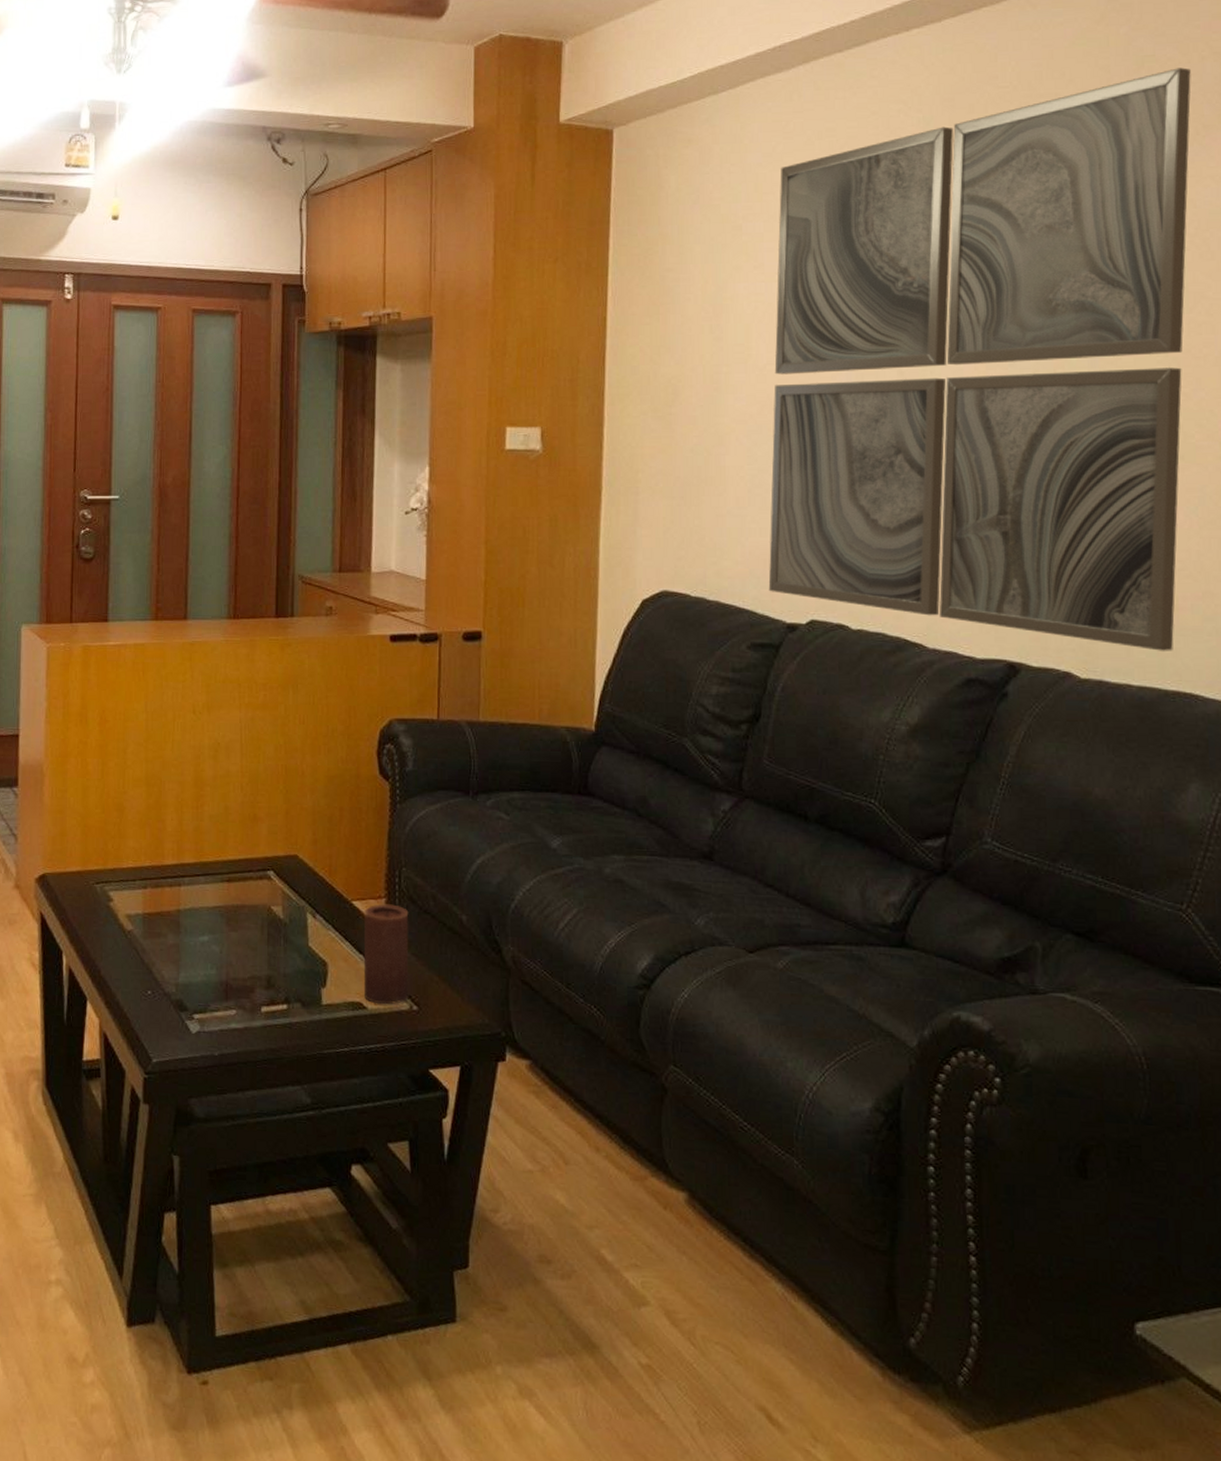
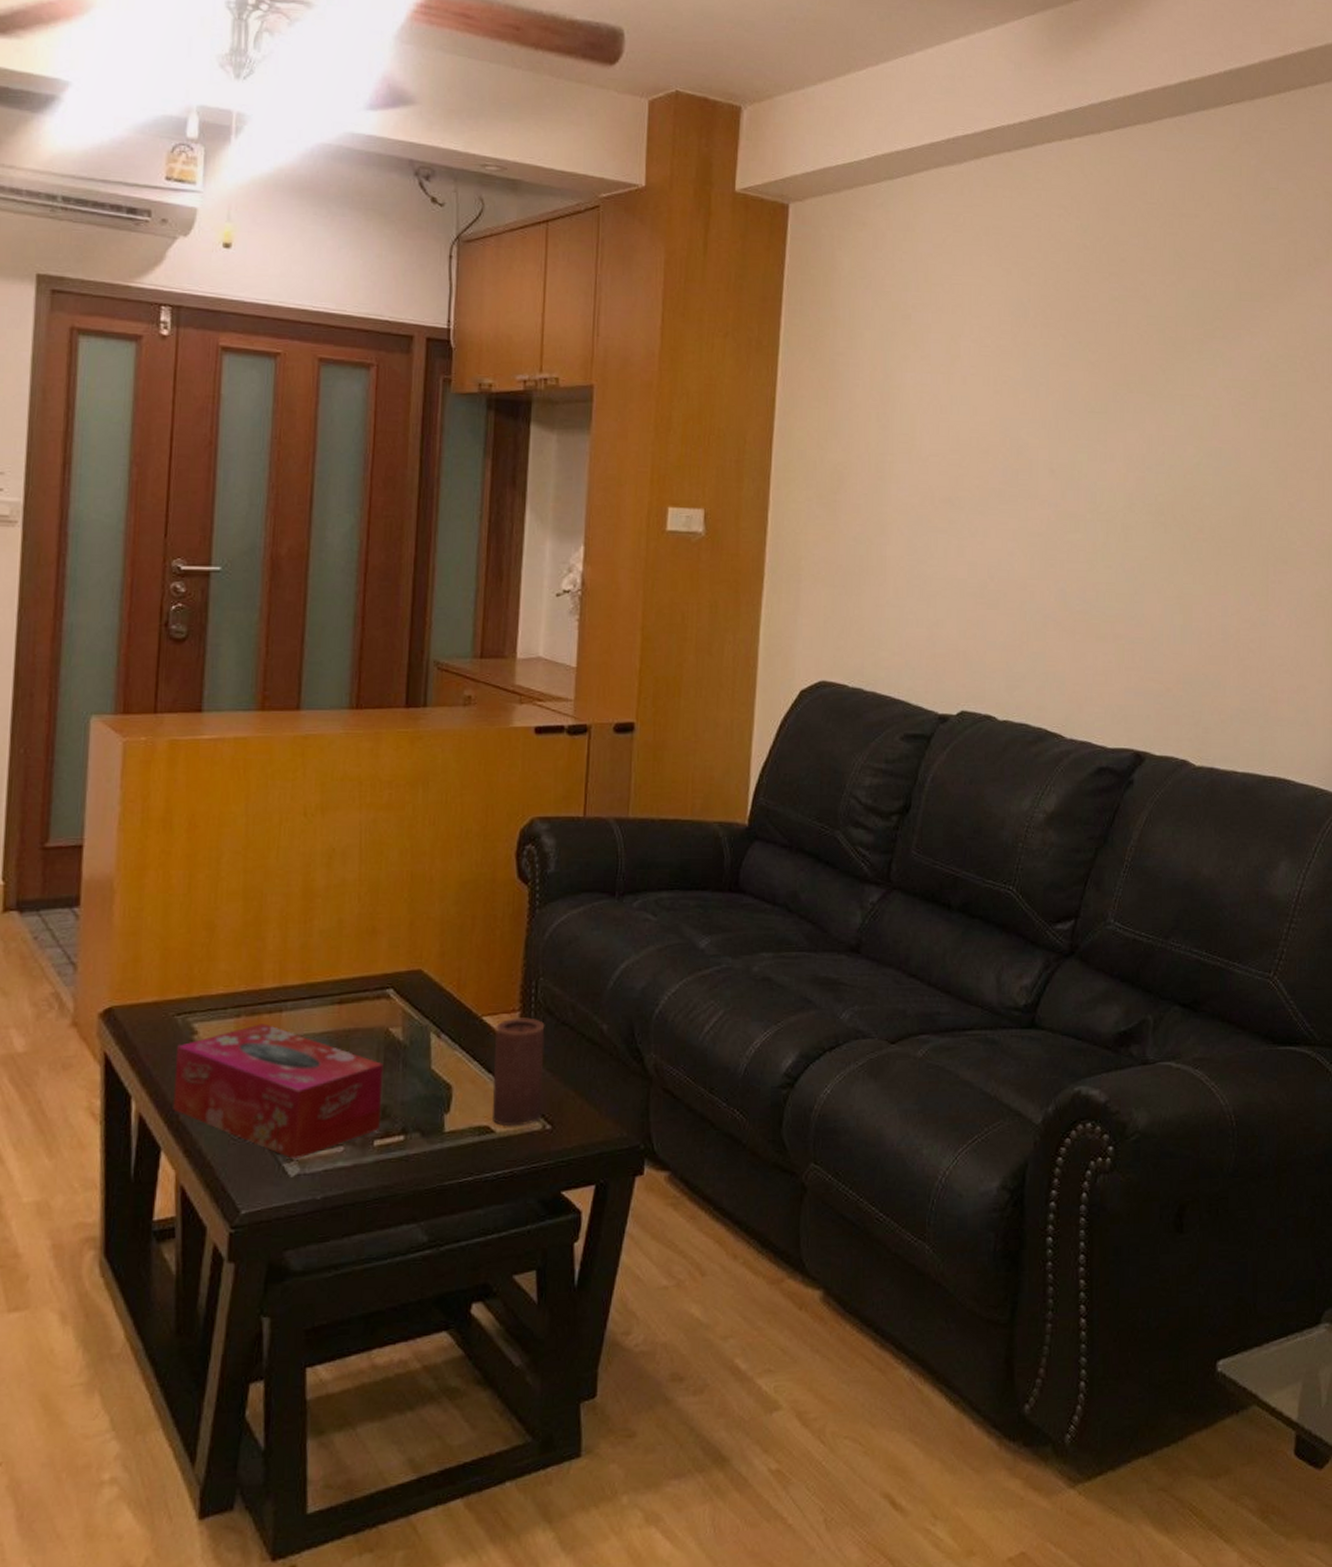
tissue box: none [95,895,269,1019] -> present [173,1023,385,1160]
wall art: present [768,67,1191,651] -> none [923,202,1306,740]

